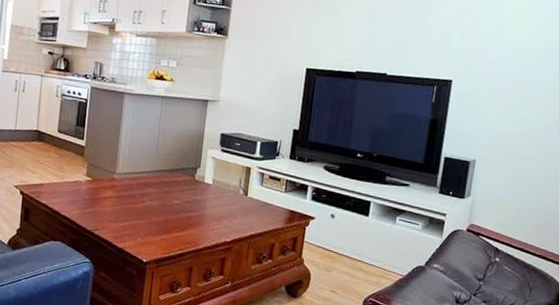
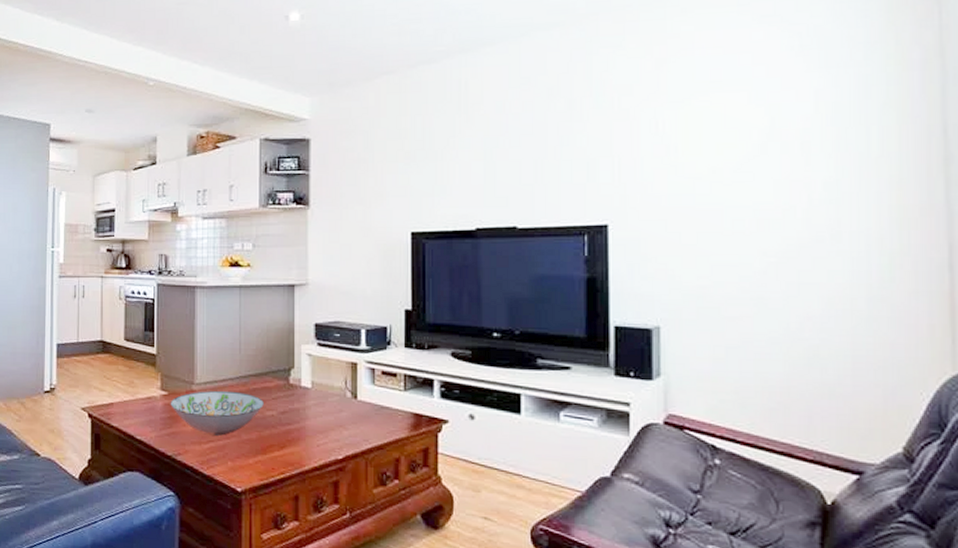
decorative bowl: none [93,180,172,217] -> present [170,390,264,436]

